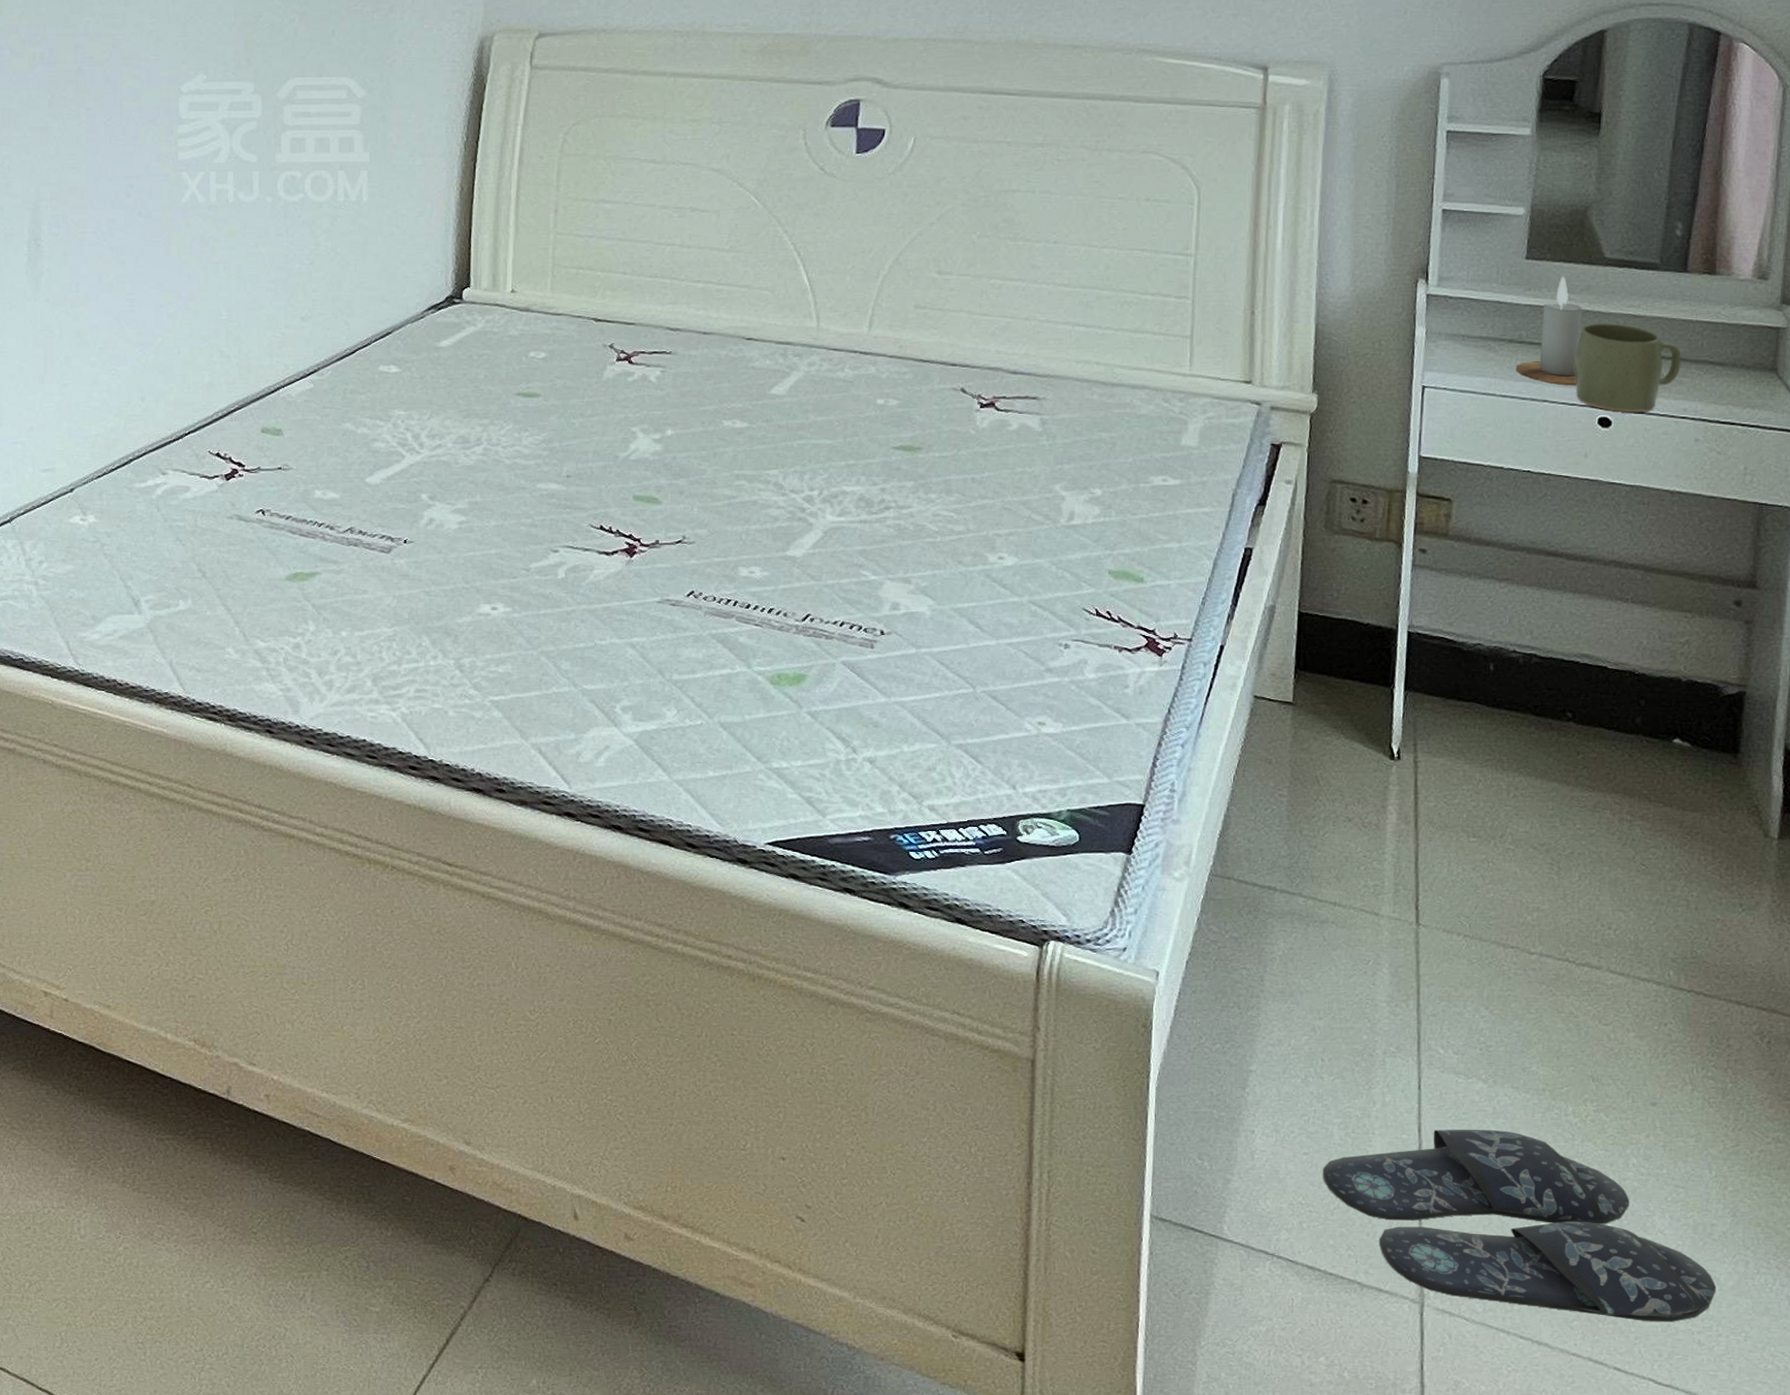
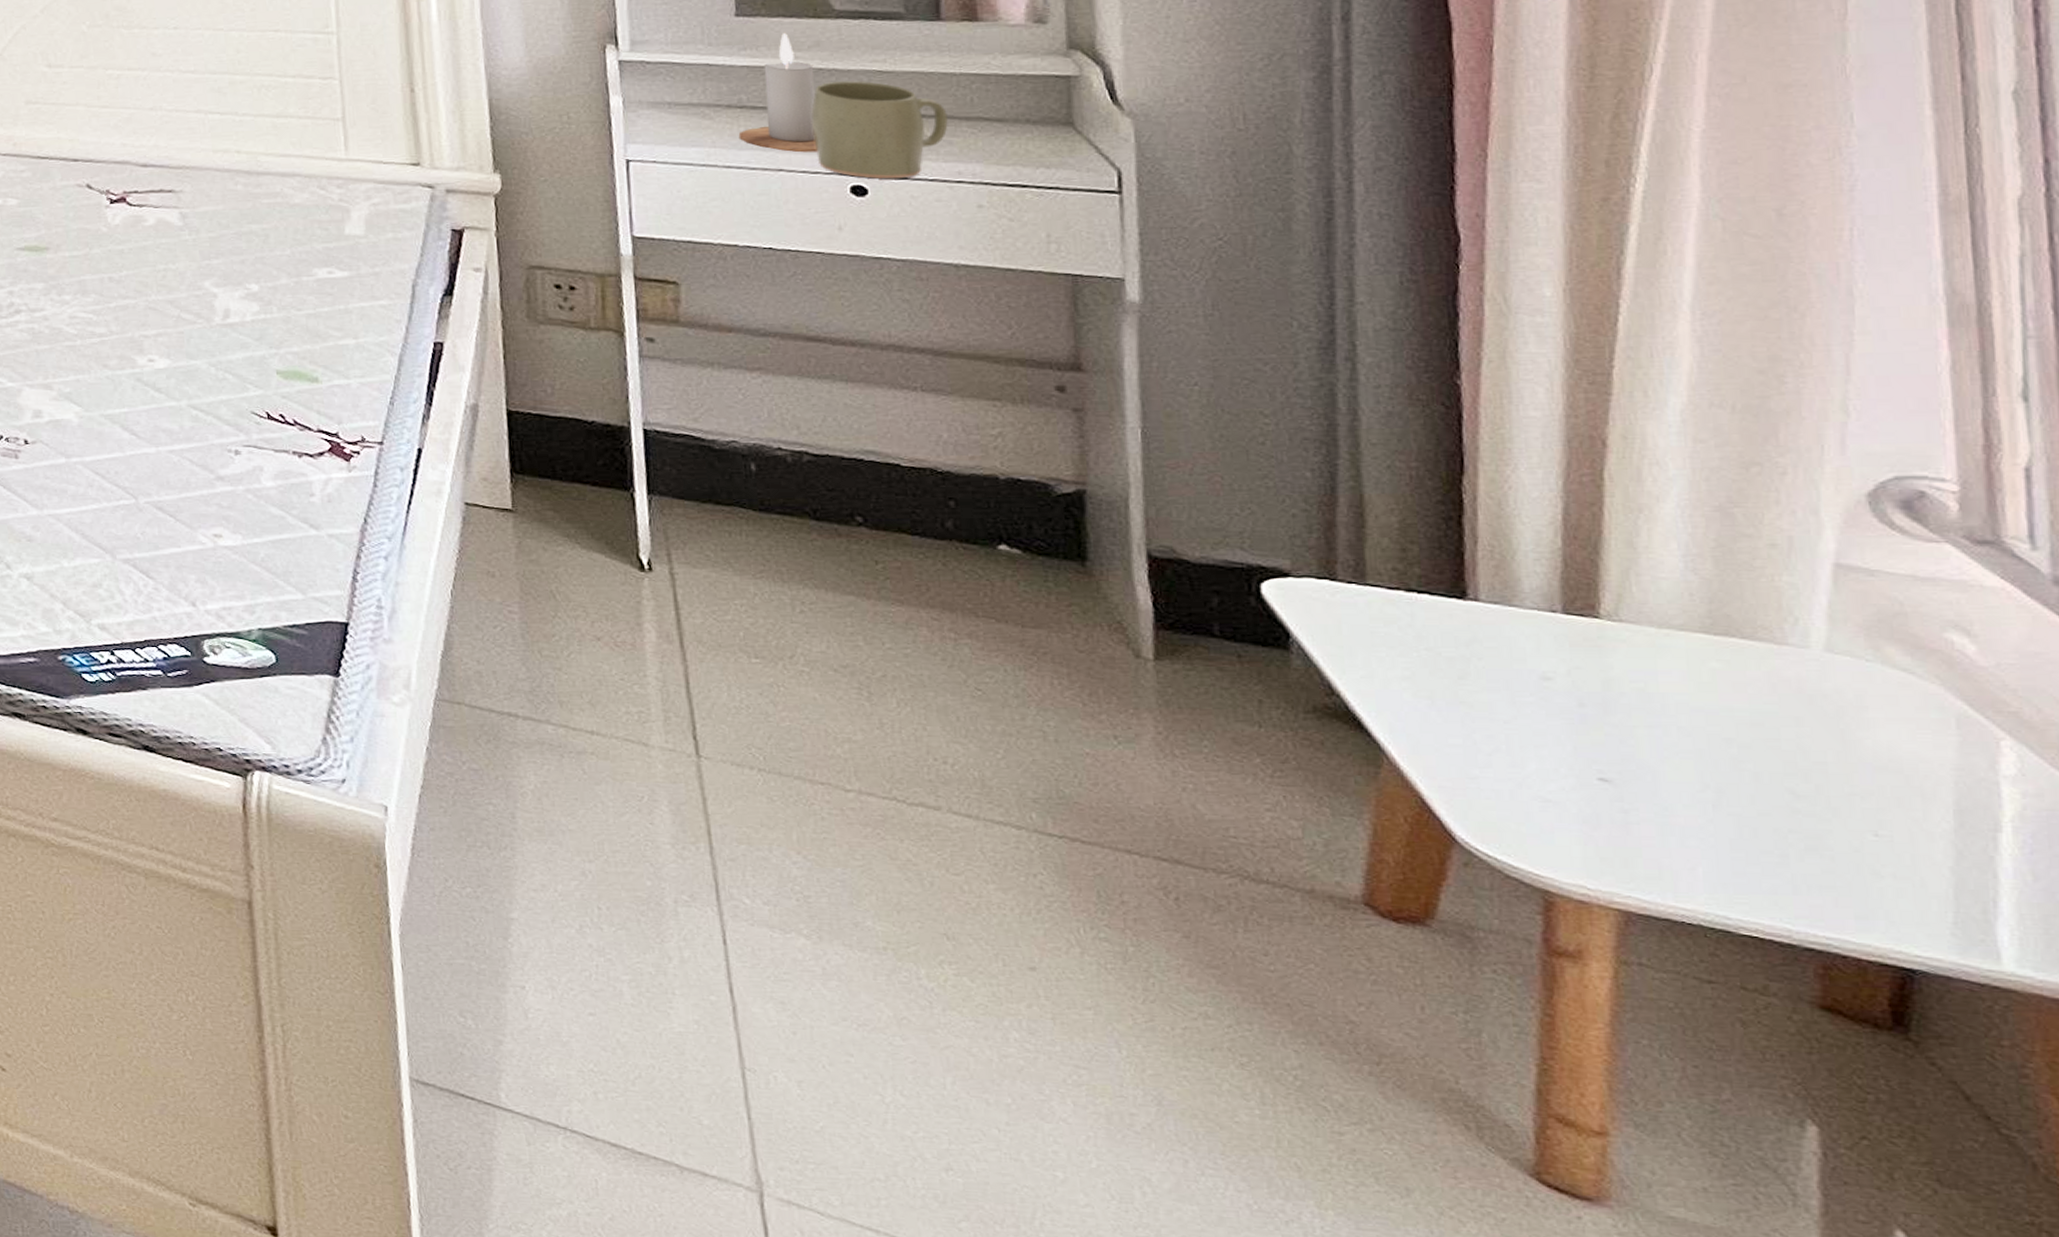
slippers: present [1323,1129,1717,1322] -> none [615,991,1149,1229]

